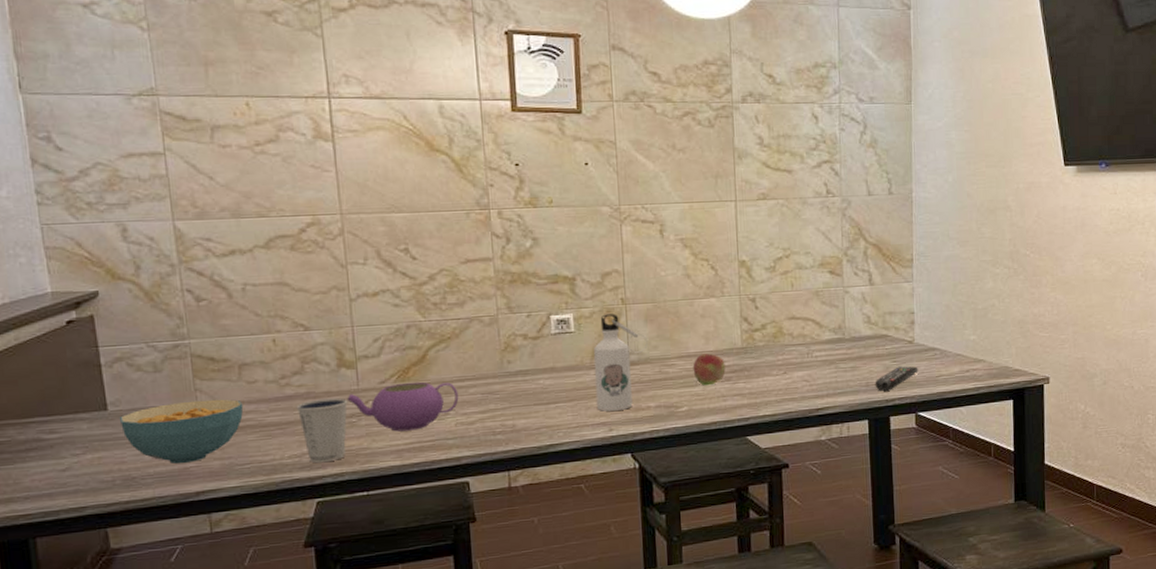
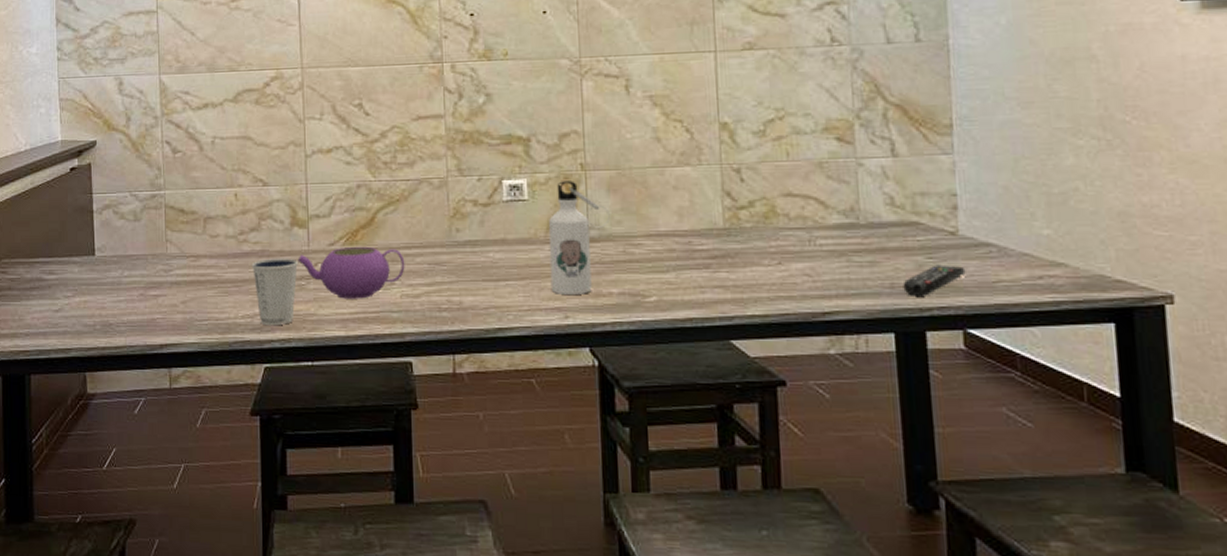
cereal bowl: present [120,399,244,465] -> none [104,251,206,315]
fruit: present [693,353,726,386] -> none [663,233,704,273]

